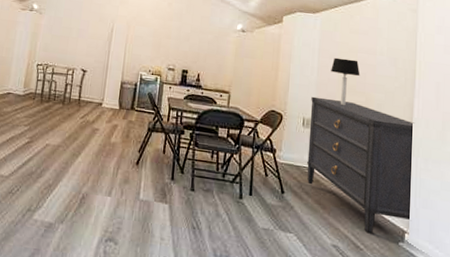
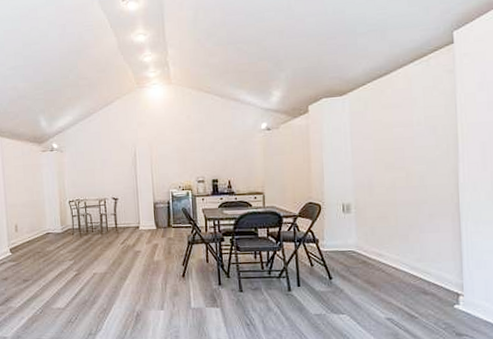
dresser: present [307,96,415,234] -> none [348,179,463,302]
table lamp: present [331,57,360,105] -> none [366,136,398,184]

